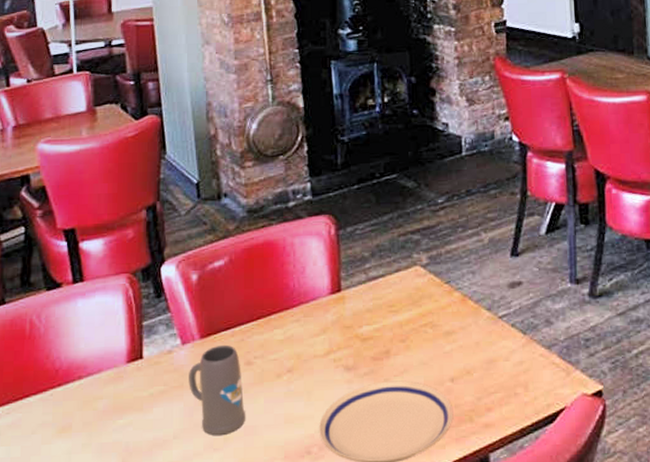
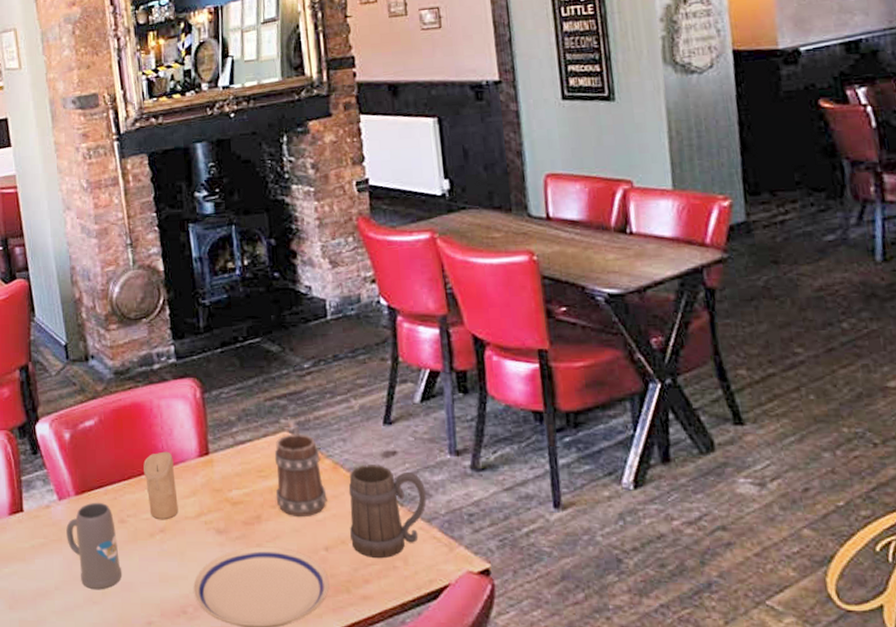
candle: none [274,290,307,359] -> present [143,451,178,519]
beer mug: none [405,261,455,349] -> present [274,427,327,516]
beer mug: none [475,295,548,386] -> present [348,465,427,558]

